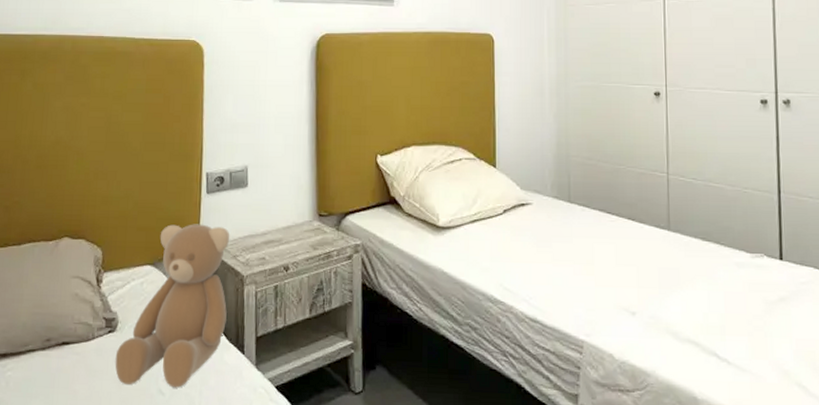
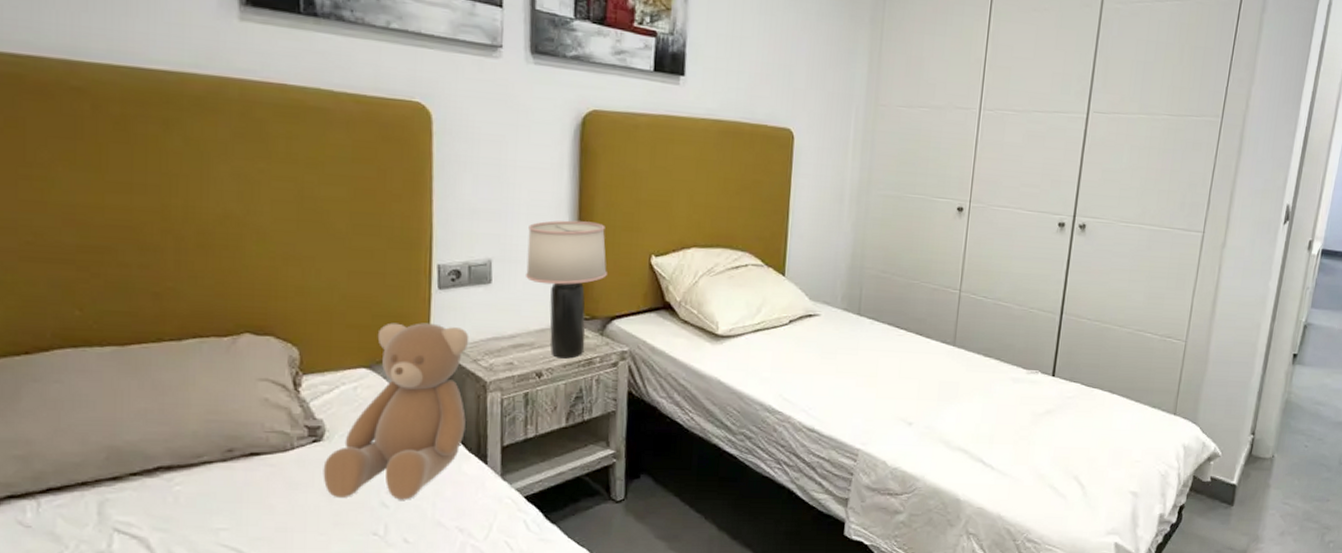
table lamp: none [275,128,341,253] -> present [526,220,607,359]

